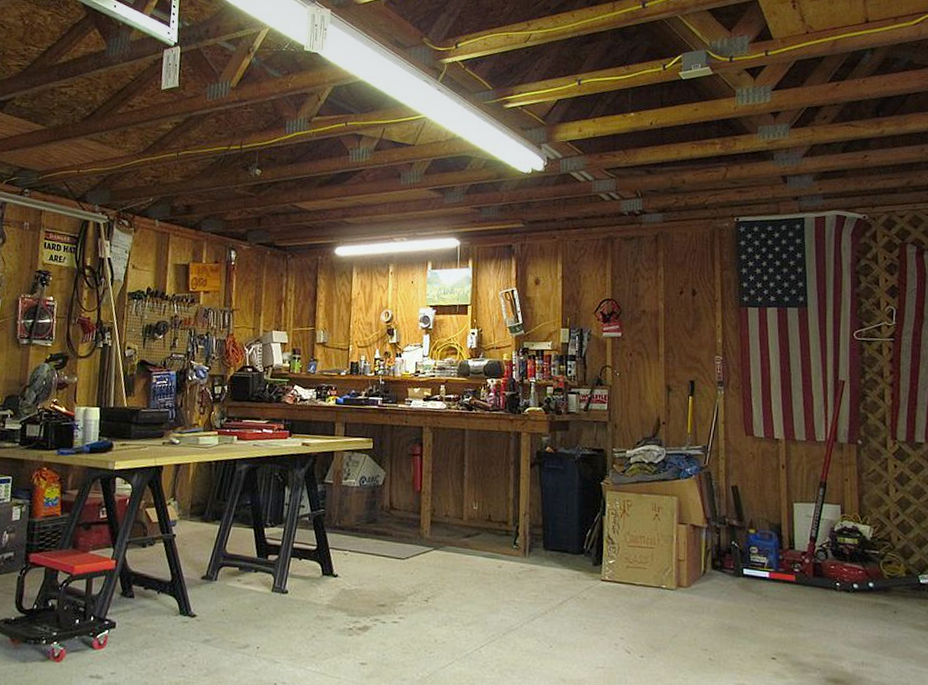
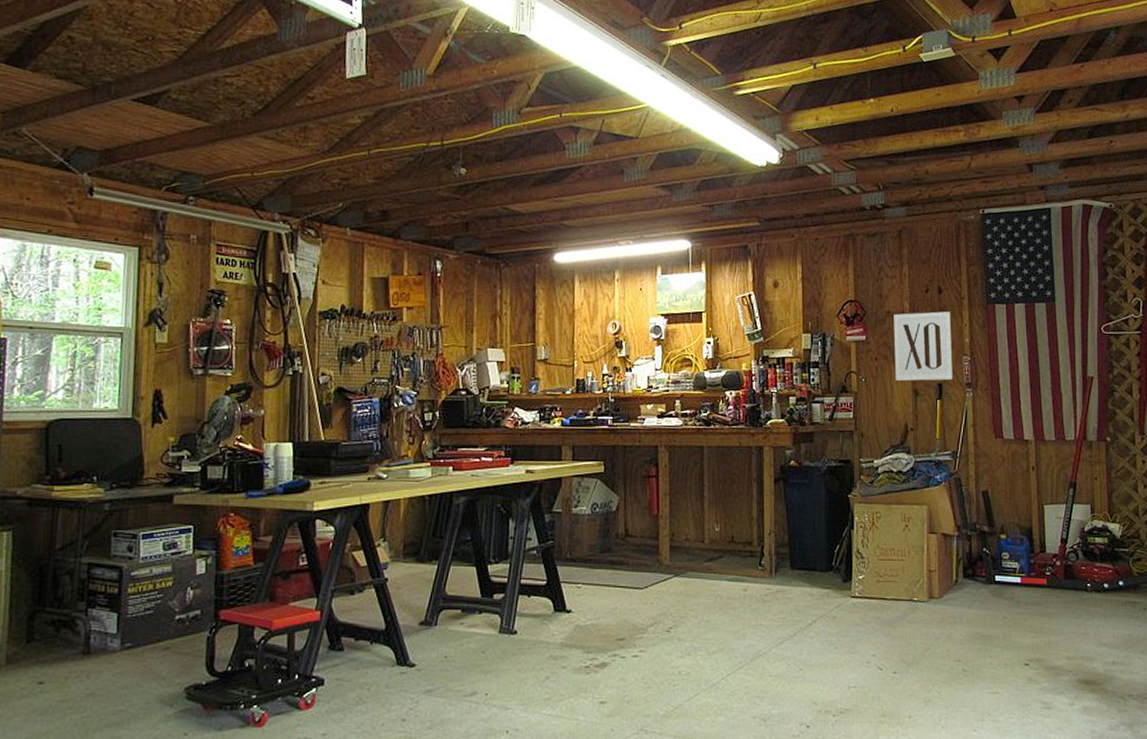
wall art: none [648,312,705,378] -> present [893,311,953,382]

